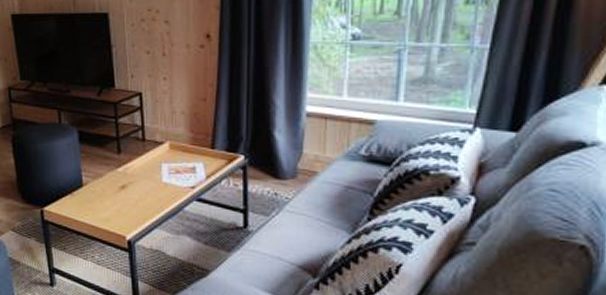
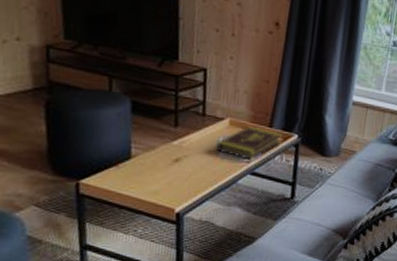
book: none [159,148,226,185] -> present [216,126,282,160]

